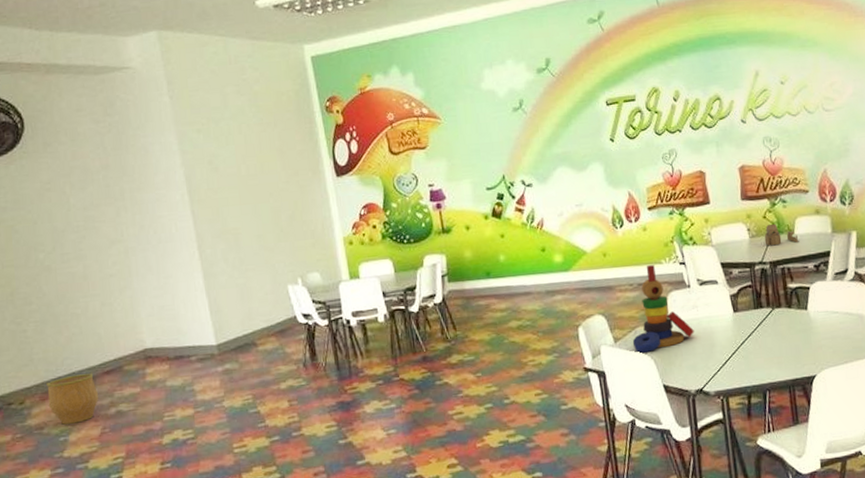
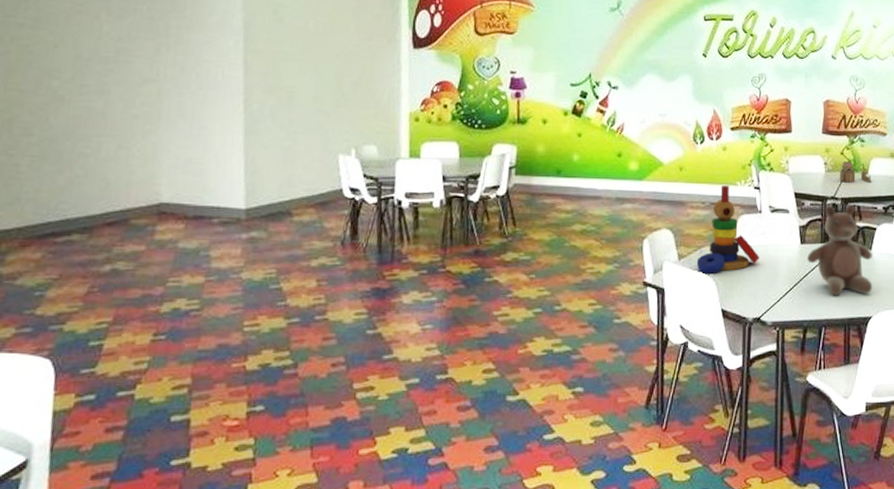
basket: present [45,372,99,425] -> none [28,221,94,278]
teddy bear: none [741,267,814,360] -> present [806,204,873,296]

